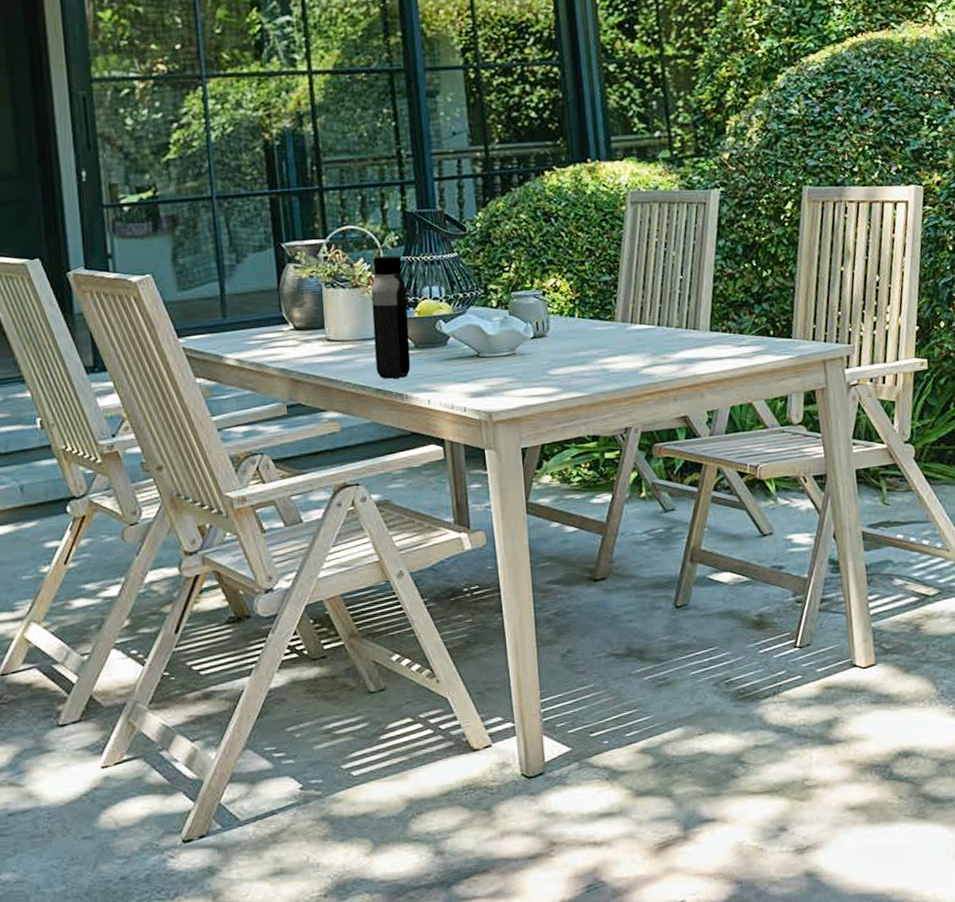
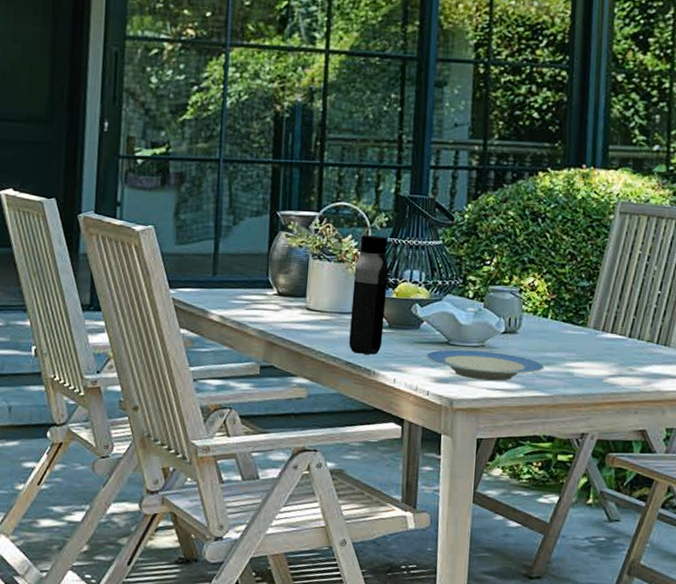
plate: none [457,358,579,389] -> present [425,349,545,381]

